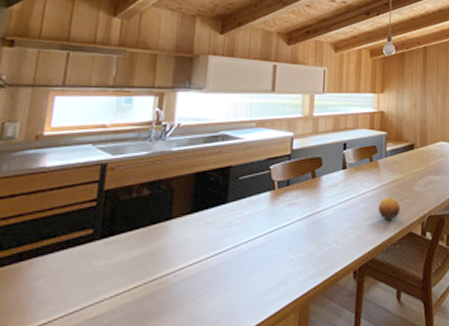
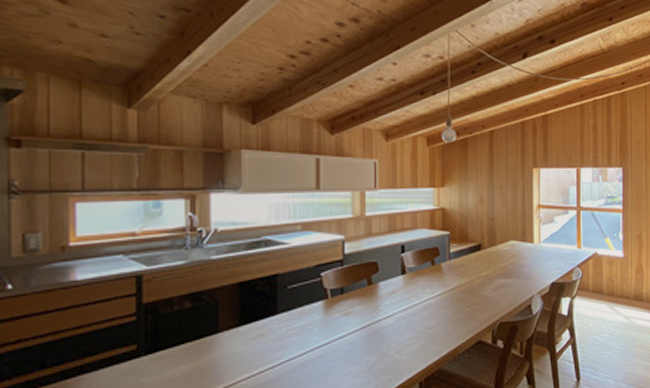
fruit: present [378,197,401,220] -> none [443,303,468,328]

